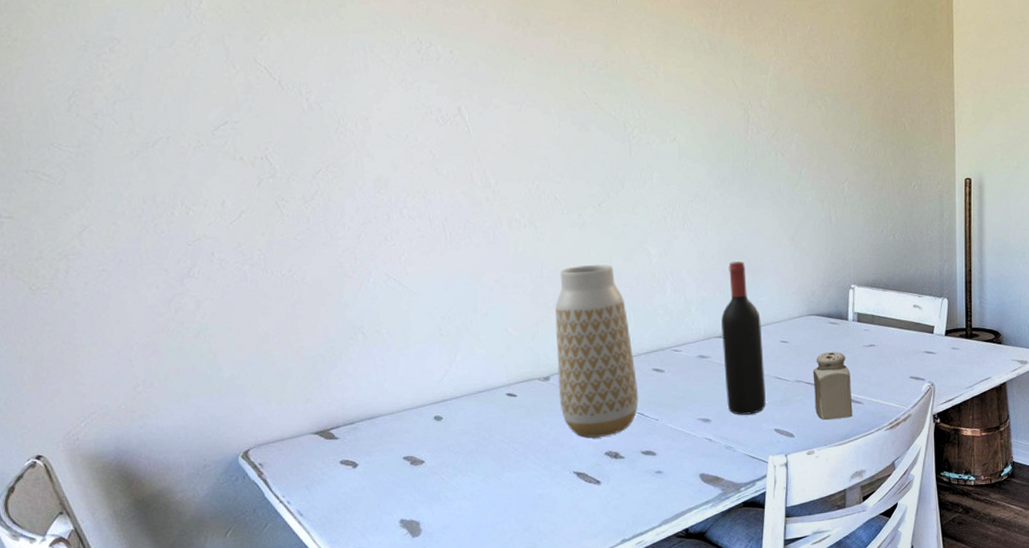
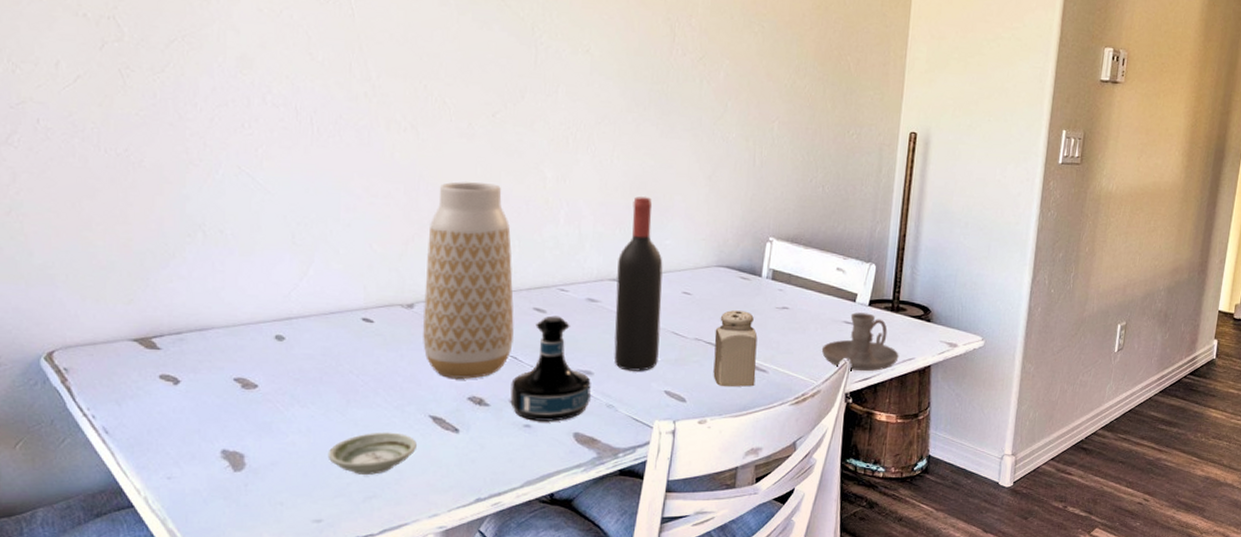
saucer: none [490,489,566,529] -> present [327,432,417,475]
tequila bottle: none [641,373,711,467] -> present [510,315,591,421]
candle holder: none [908,342,977,394] -> present [821,312,899,372]

